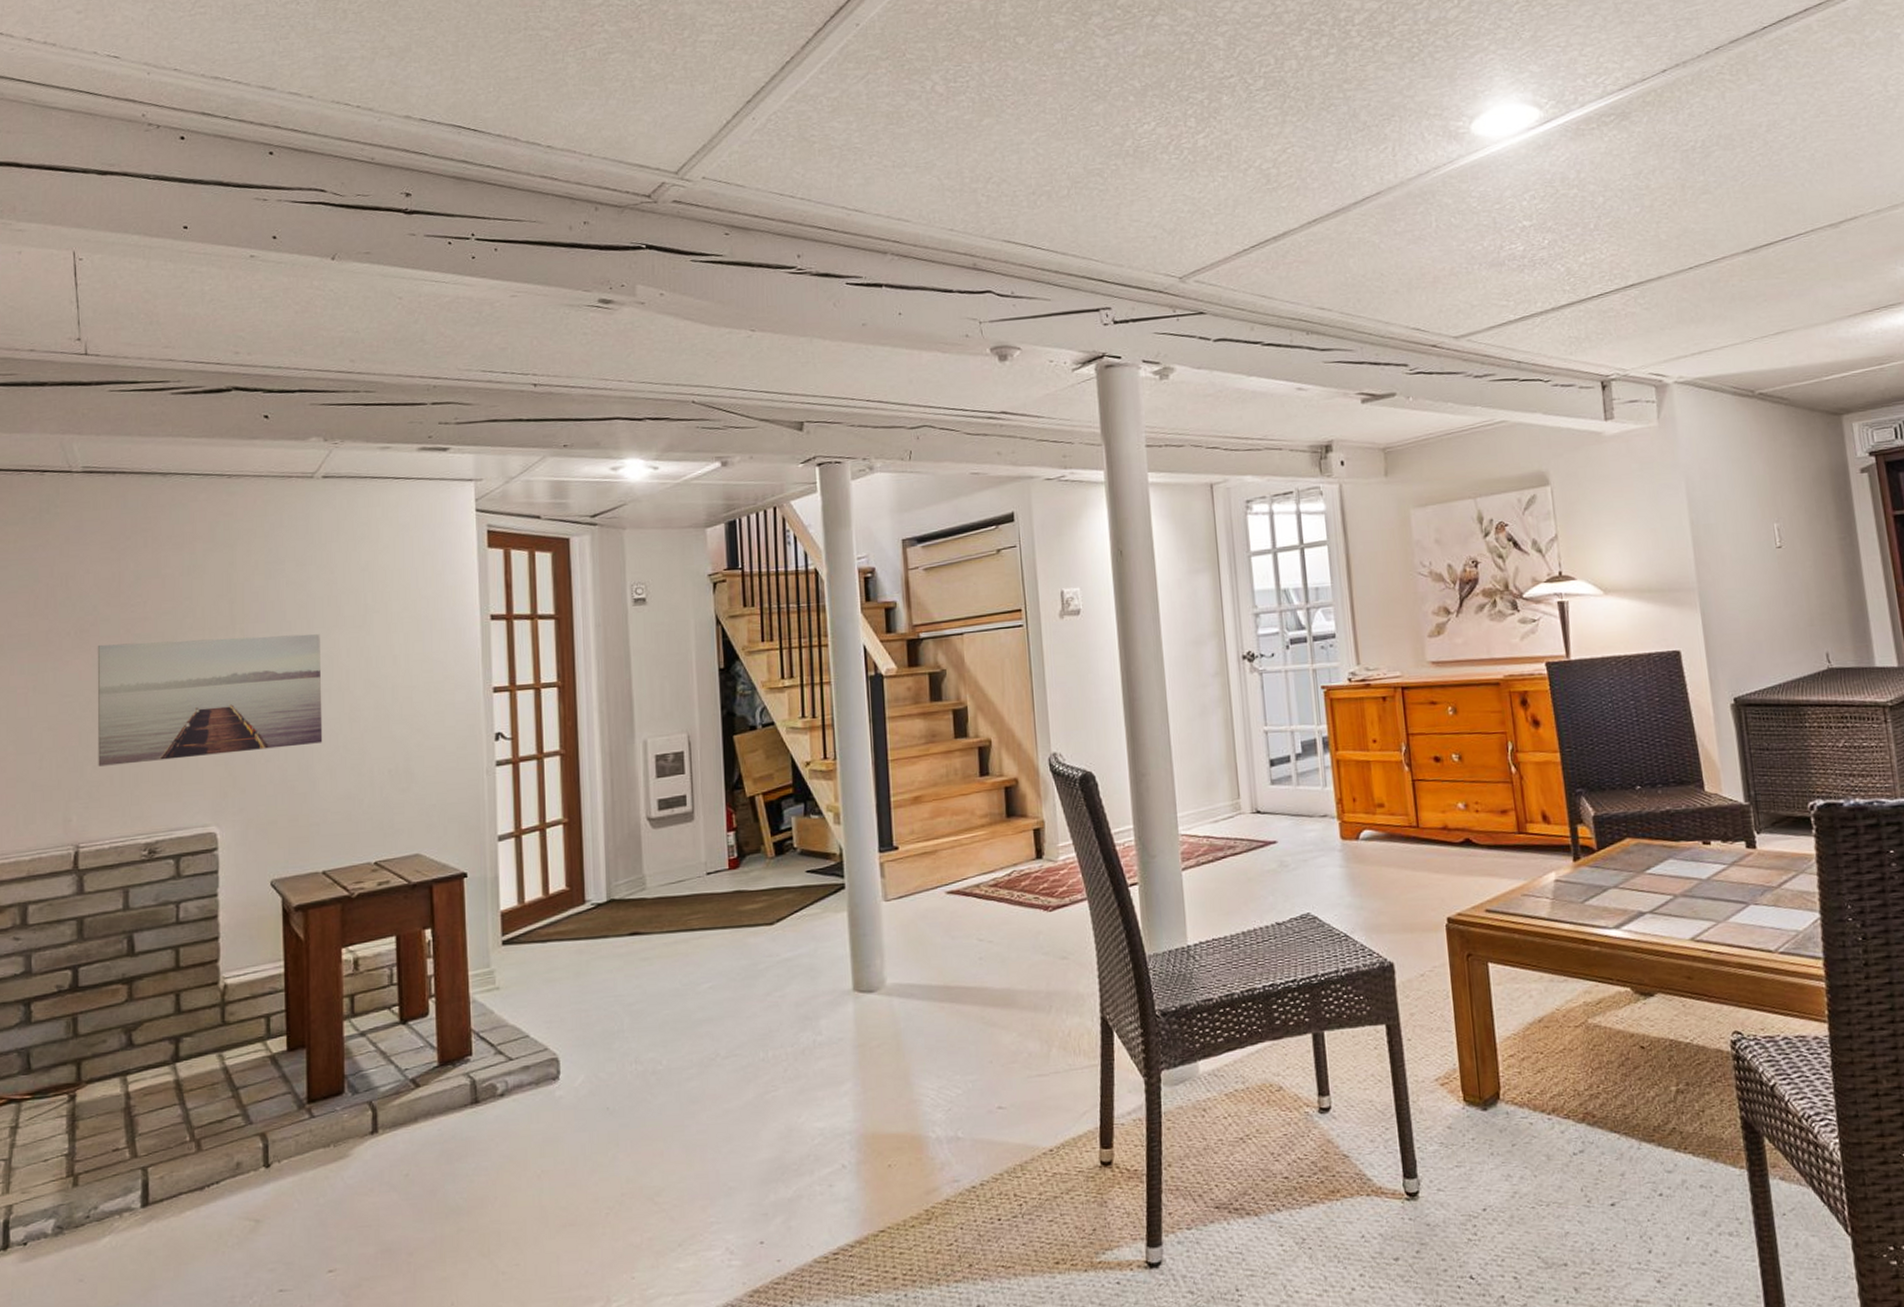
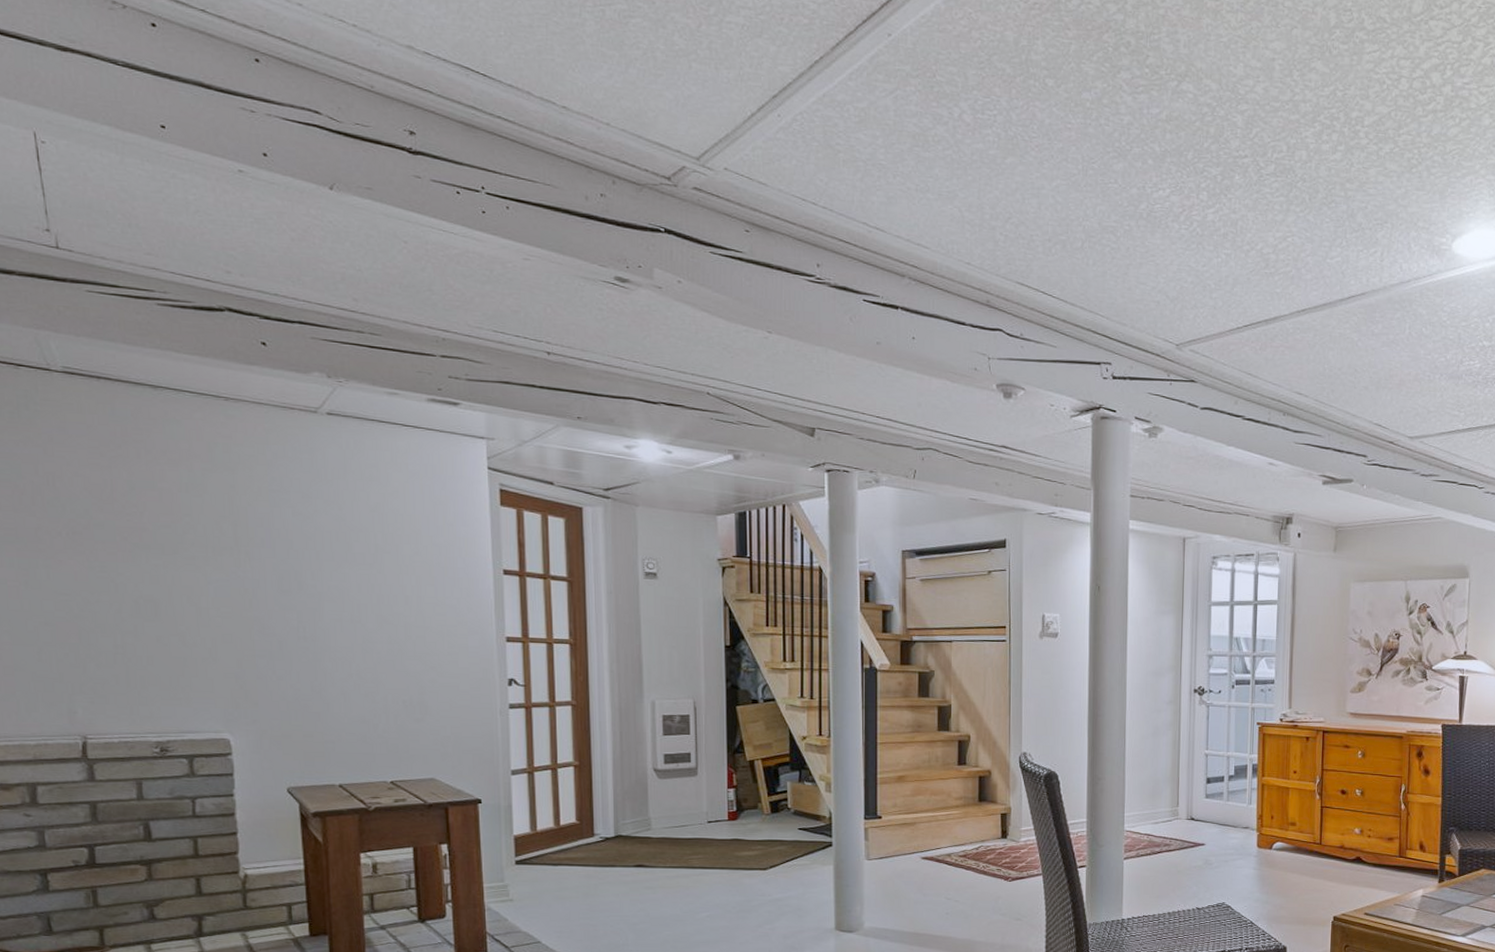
wall art: present [97,634,323,767] -> none [92,548,336,669]

